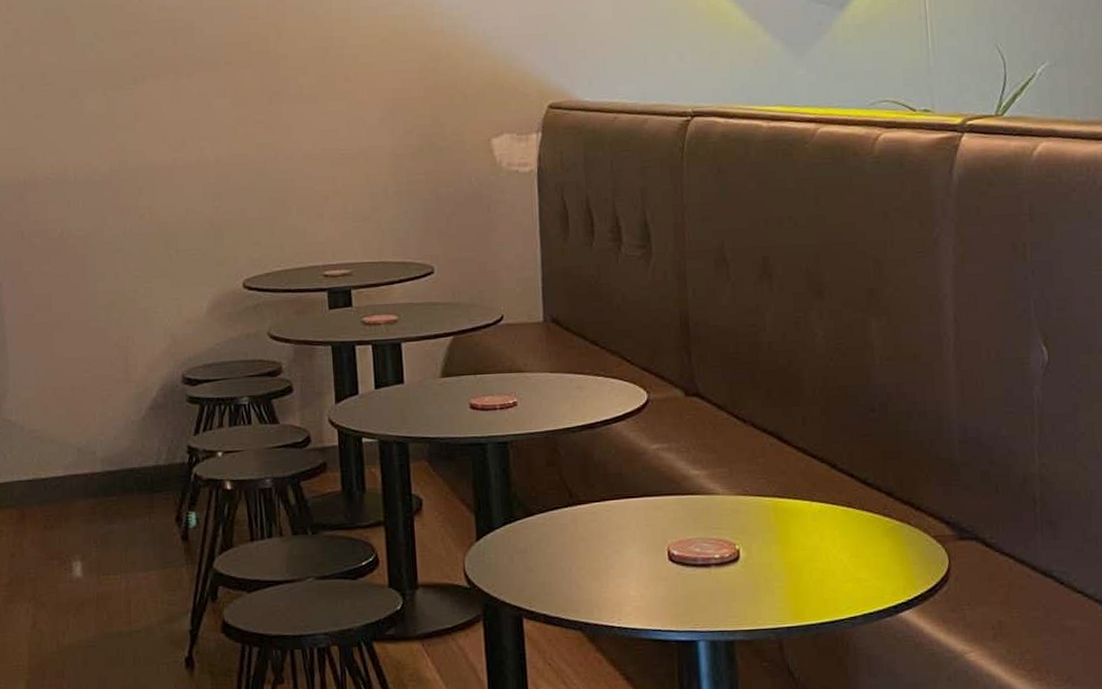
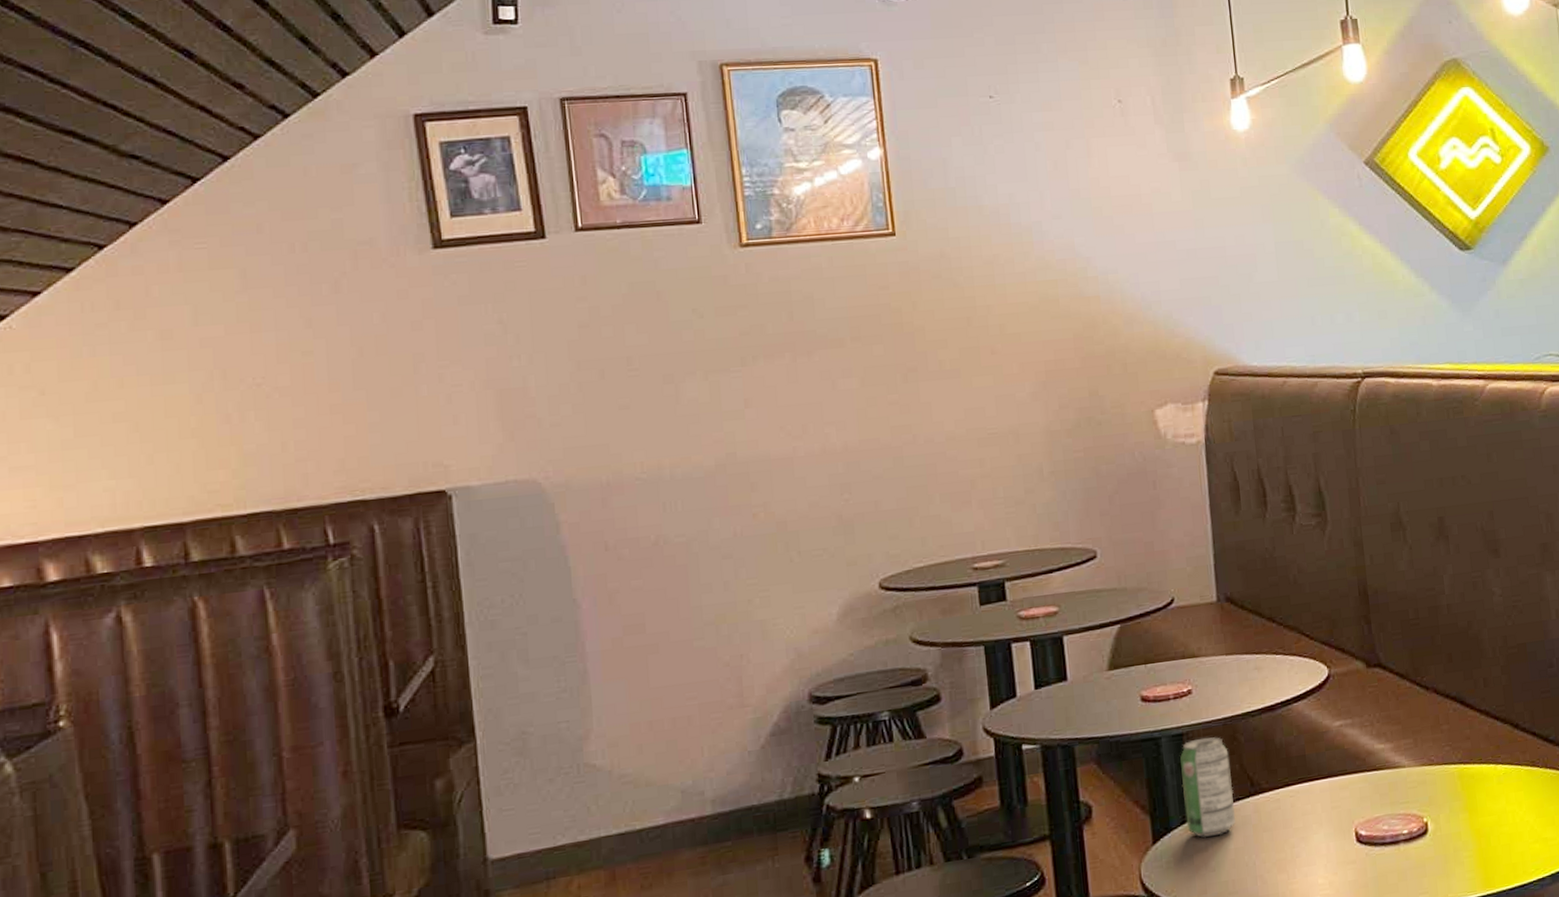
beverage can: none [504,447,554,540] -> present [1180,737,1235,838]

